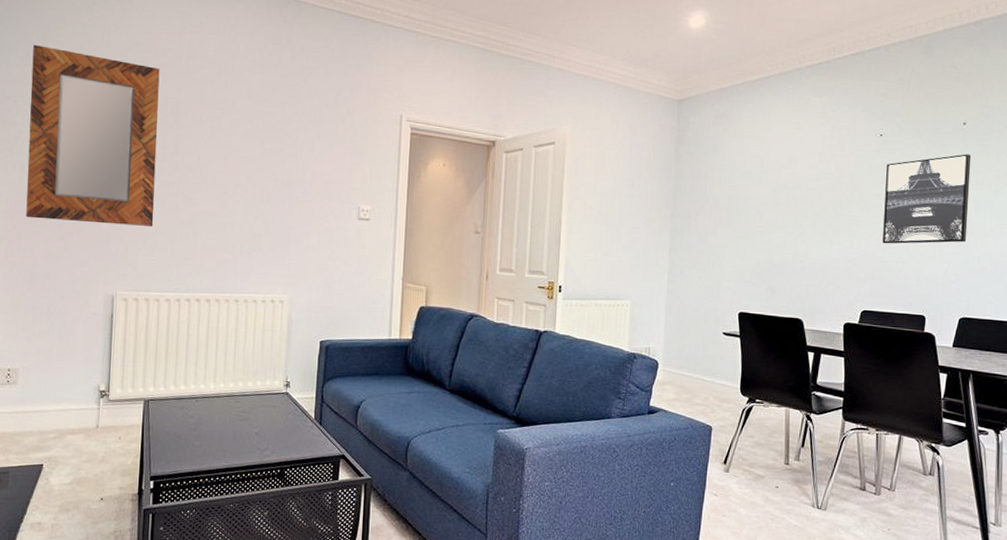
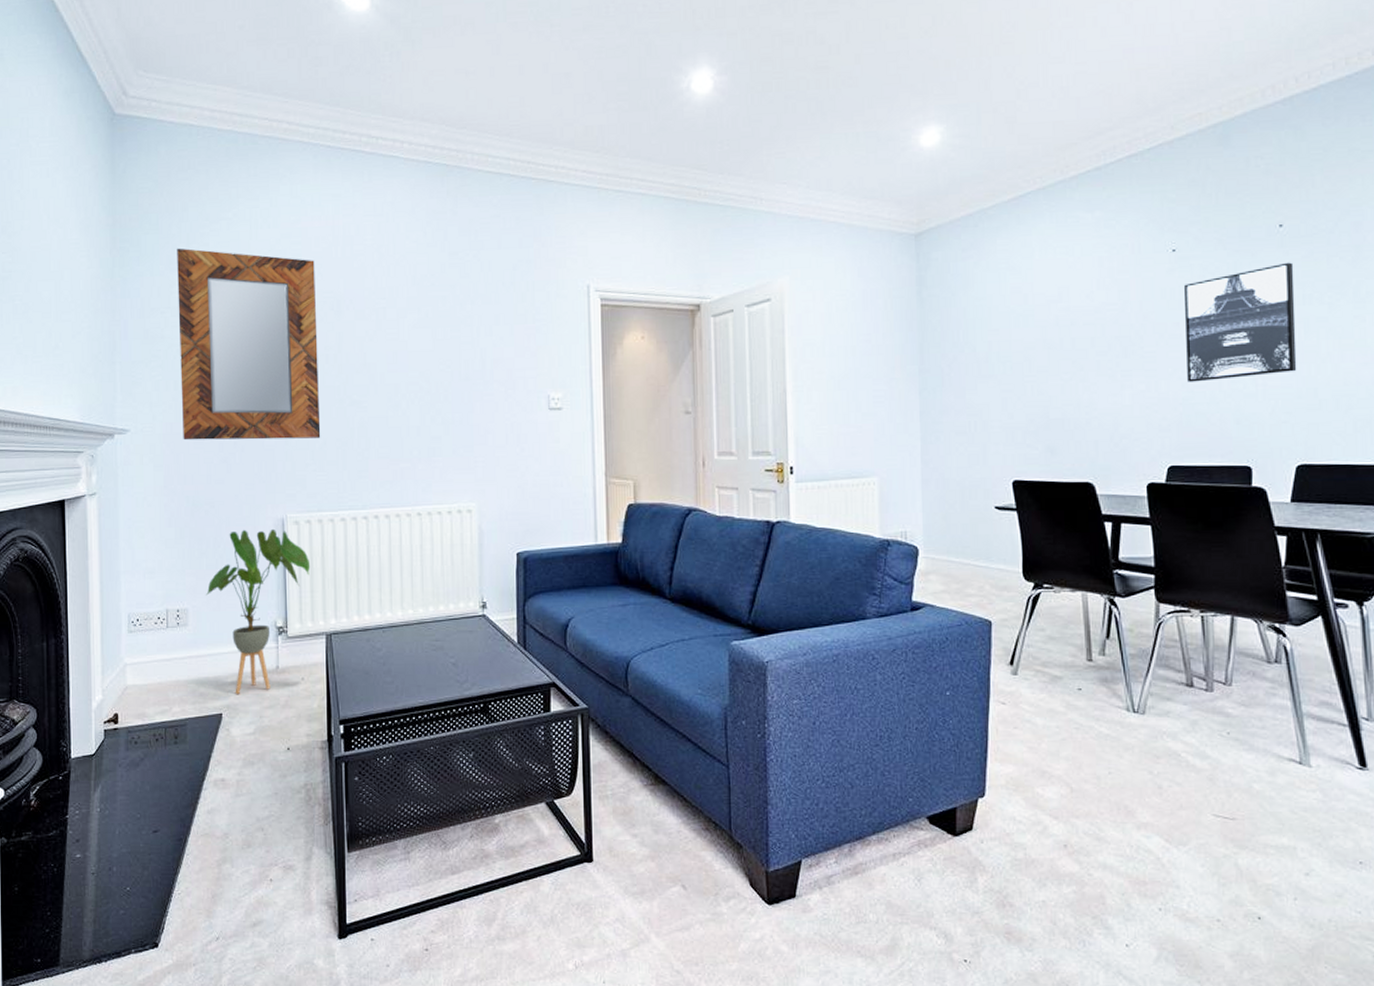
house plant: none [36,301,135,448] -> present [206,528,311,694]

